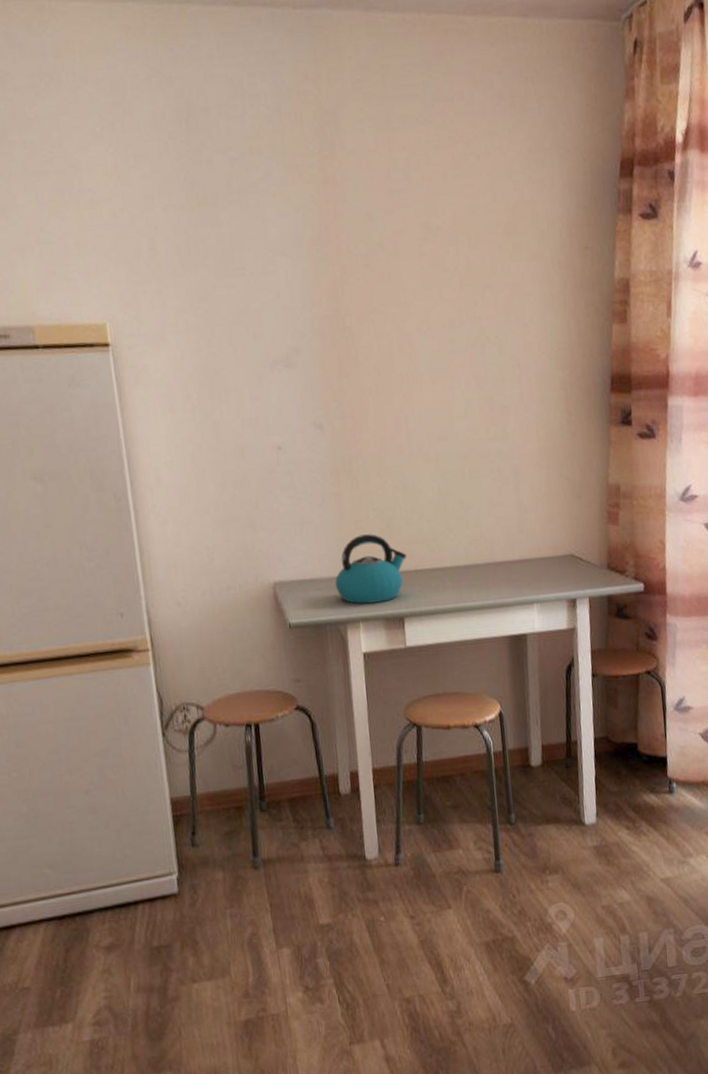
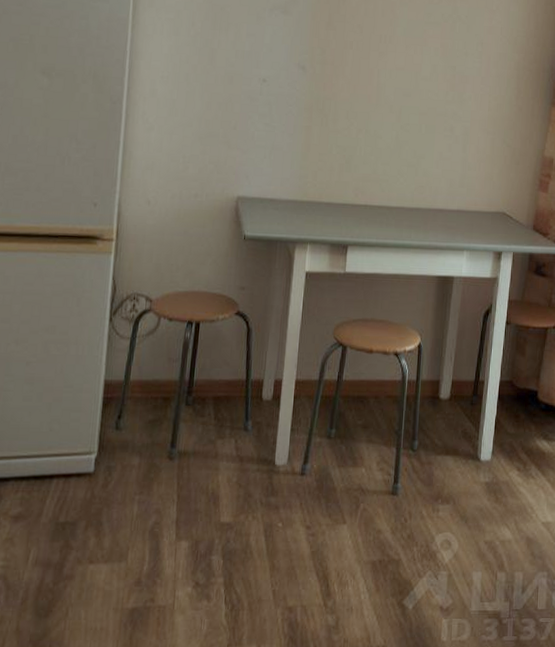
kettle: present [335,534,407,604] -> none [292,166,359,229]

